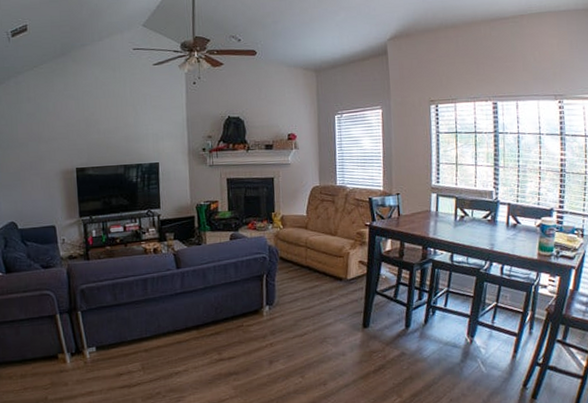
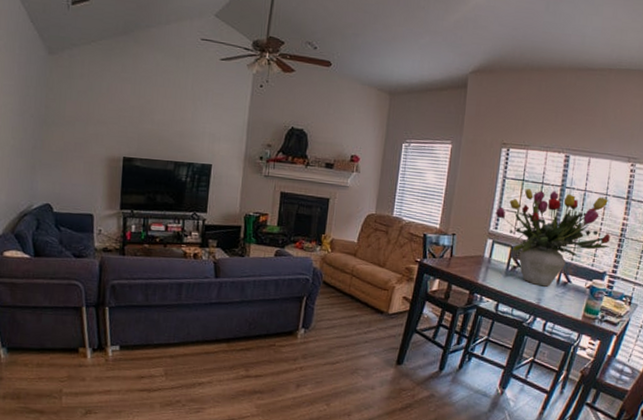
flower arrangement: none [435,136,552,232] -> present [495,189,612,287]

